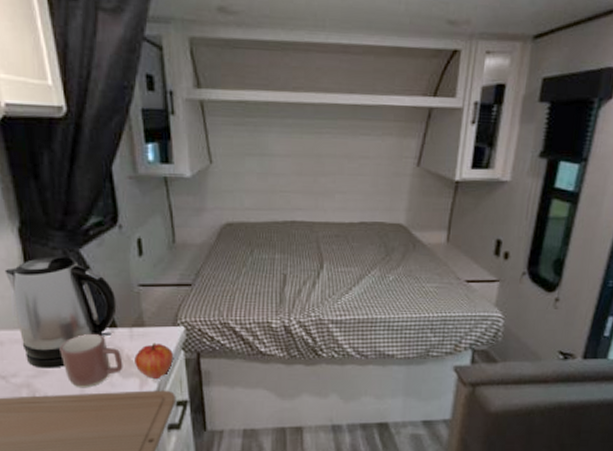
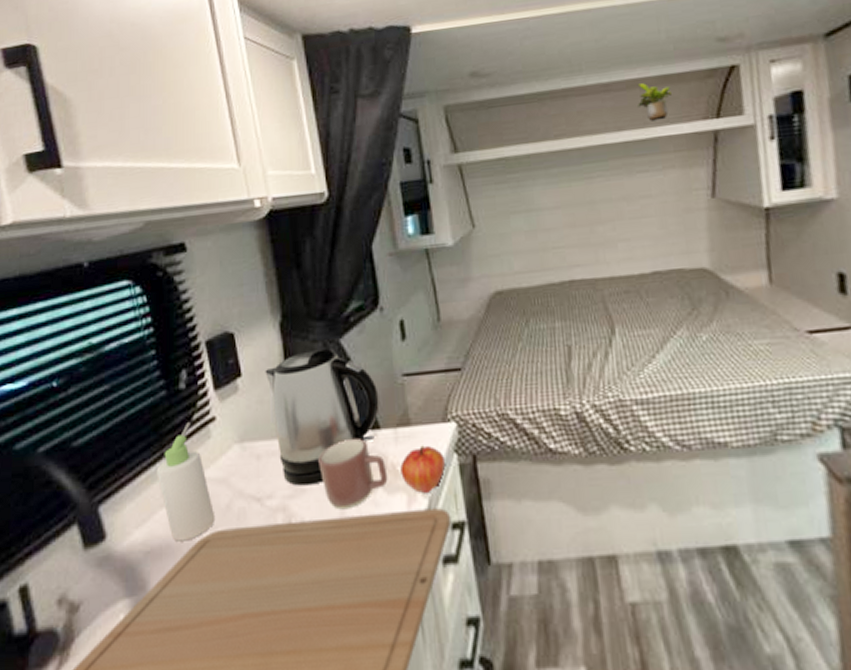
potted plant: none [370,51,402,90] -> present [637,83,673,121]

